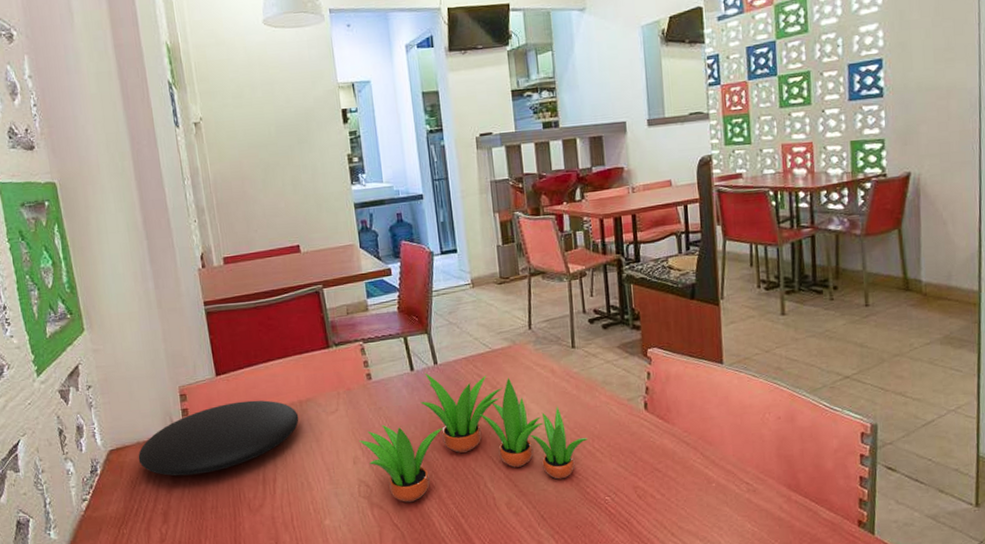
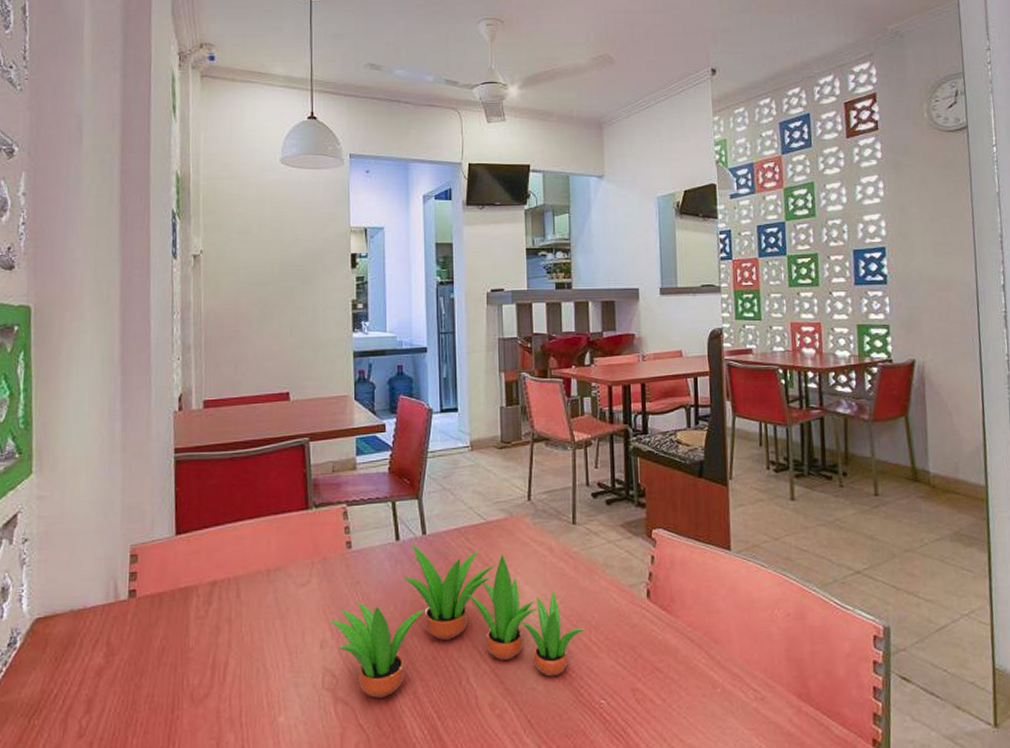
plate: present [138,400,299,476] -> none [68,566,264,655]

